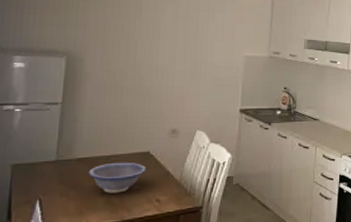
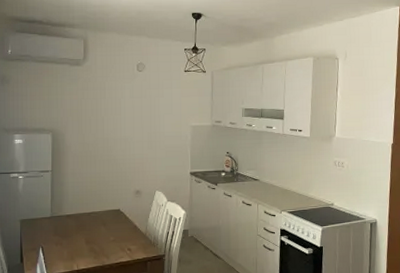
decorative bowl: present [88,162,147,193] -> none [75,218,119,243]

